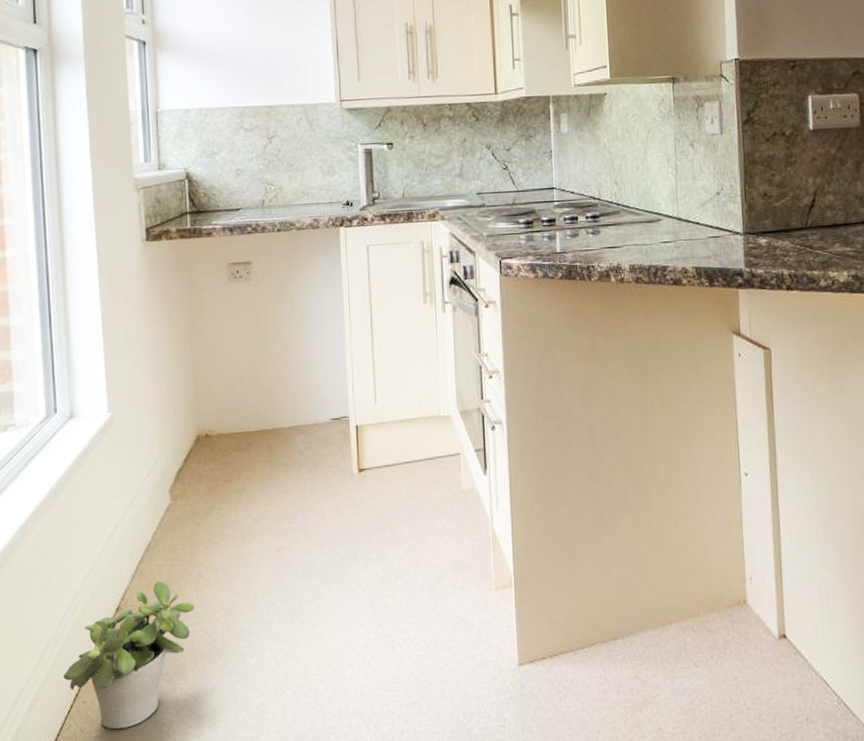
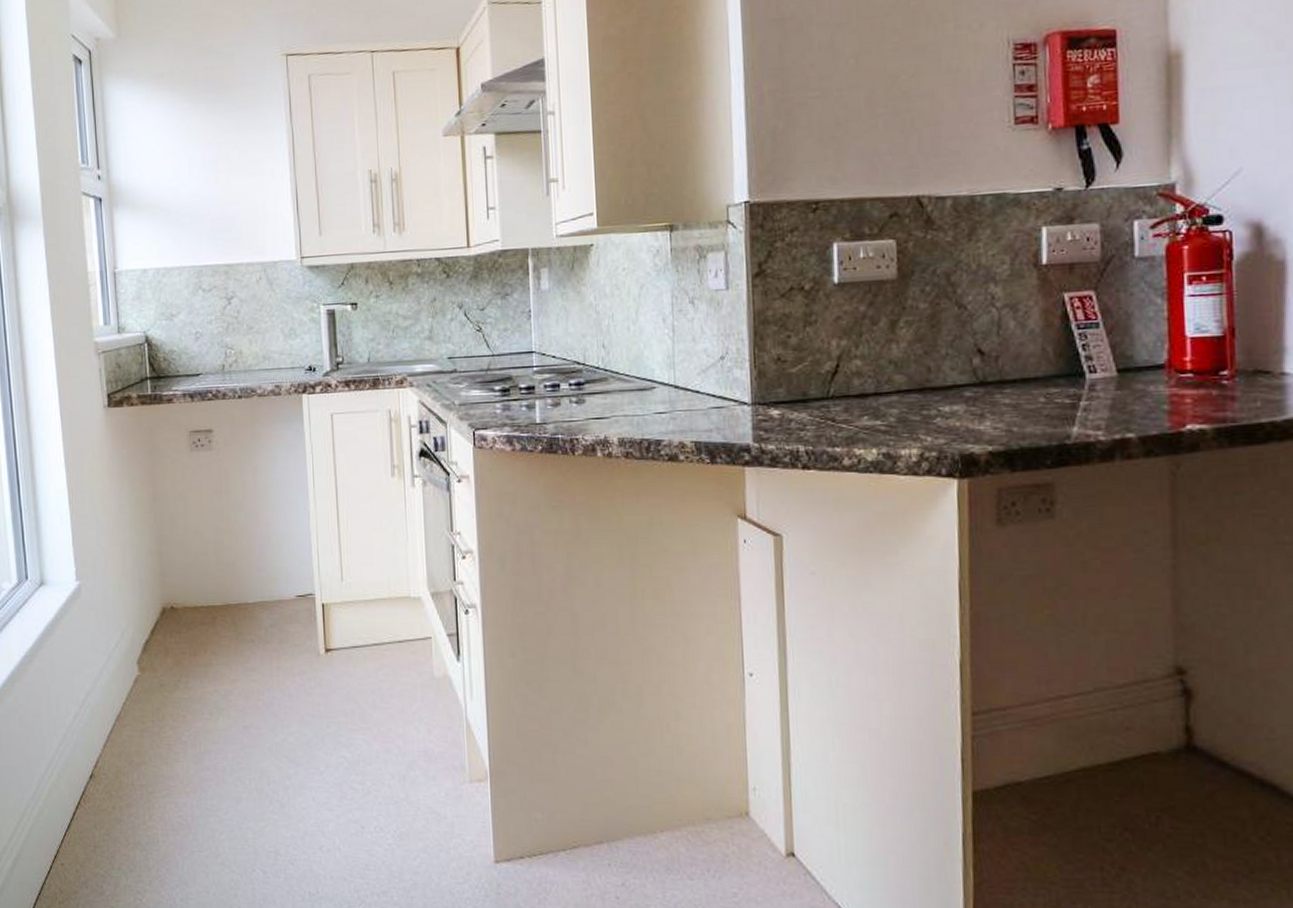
potted plant: present [63,580,195,730] -> none [42,751,165,893]

